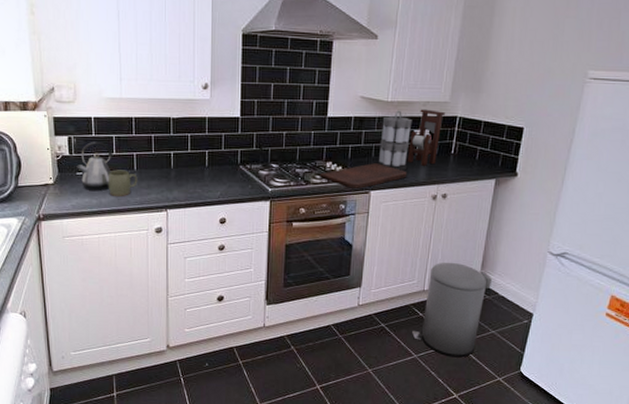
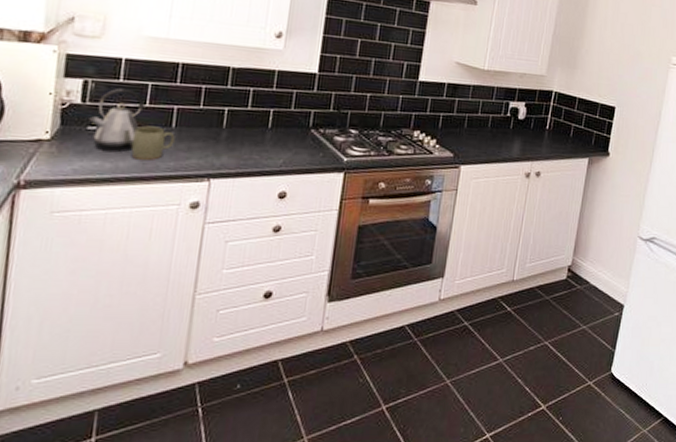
cutting board: present [320,163,407,189] -> none [405,134,501,163]
spice rack: present [378,110,413,171] -> none [470,79,509,145]
paper towel holder: present [408,109,445,166] -> none [502,81,541,141]
pedal bin: present [411,263,492,358] -> none [497,248,584,360]

